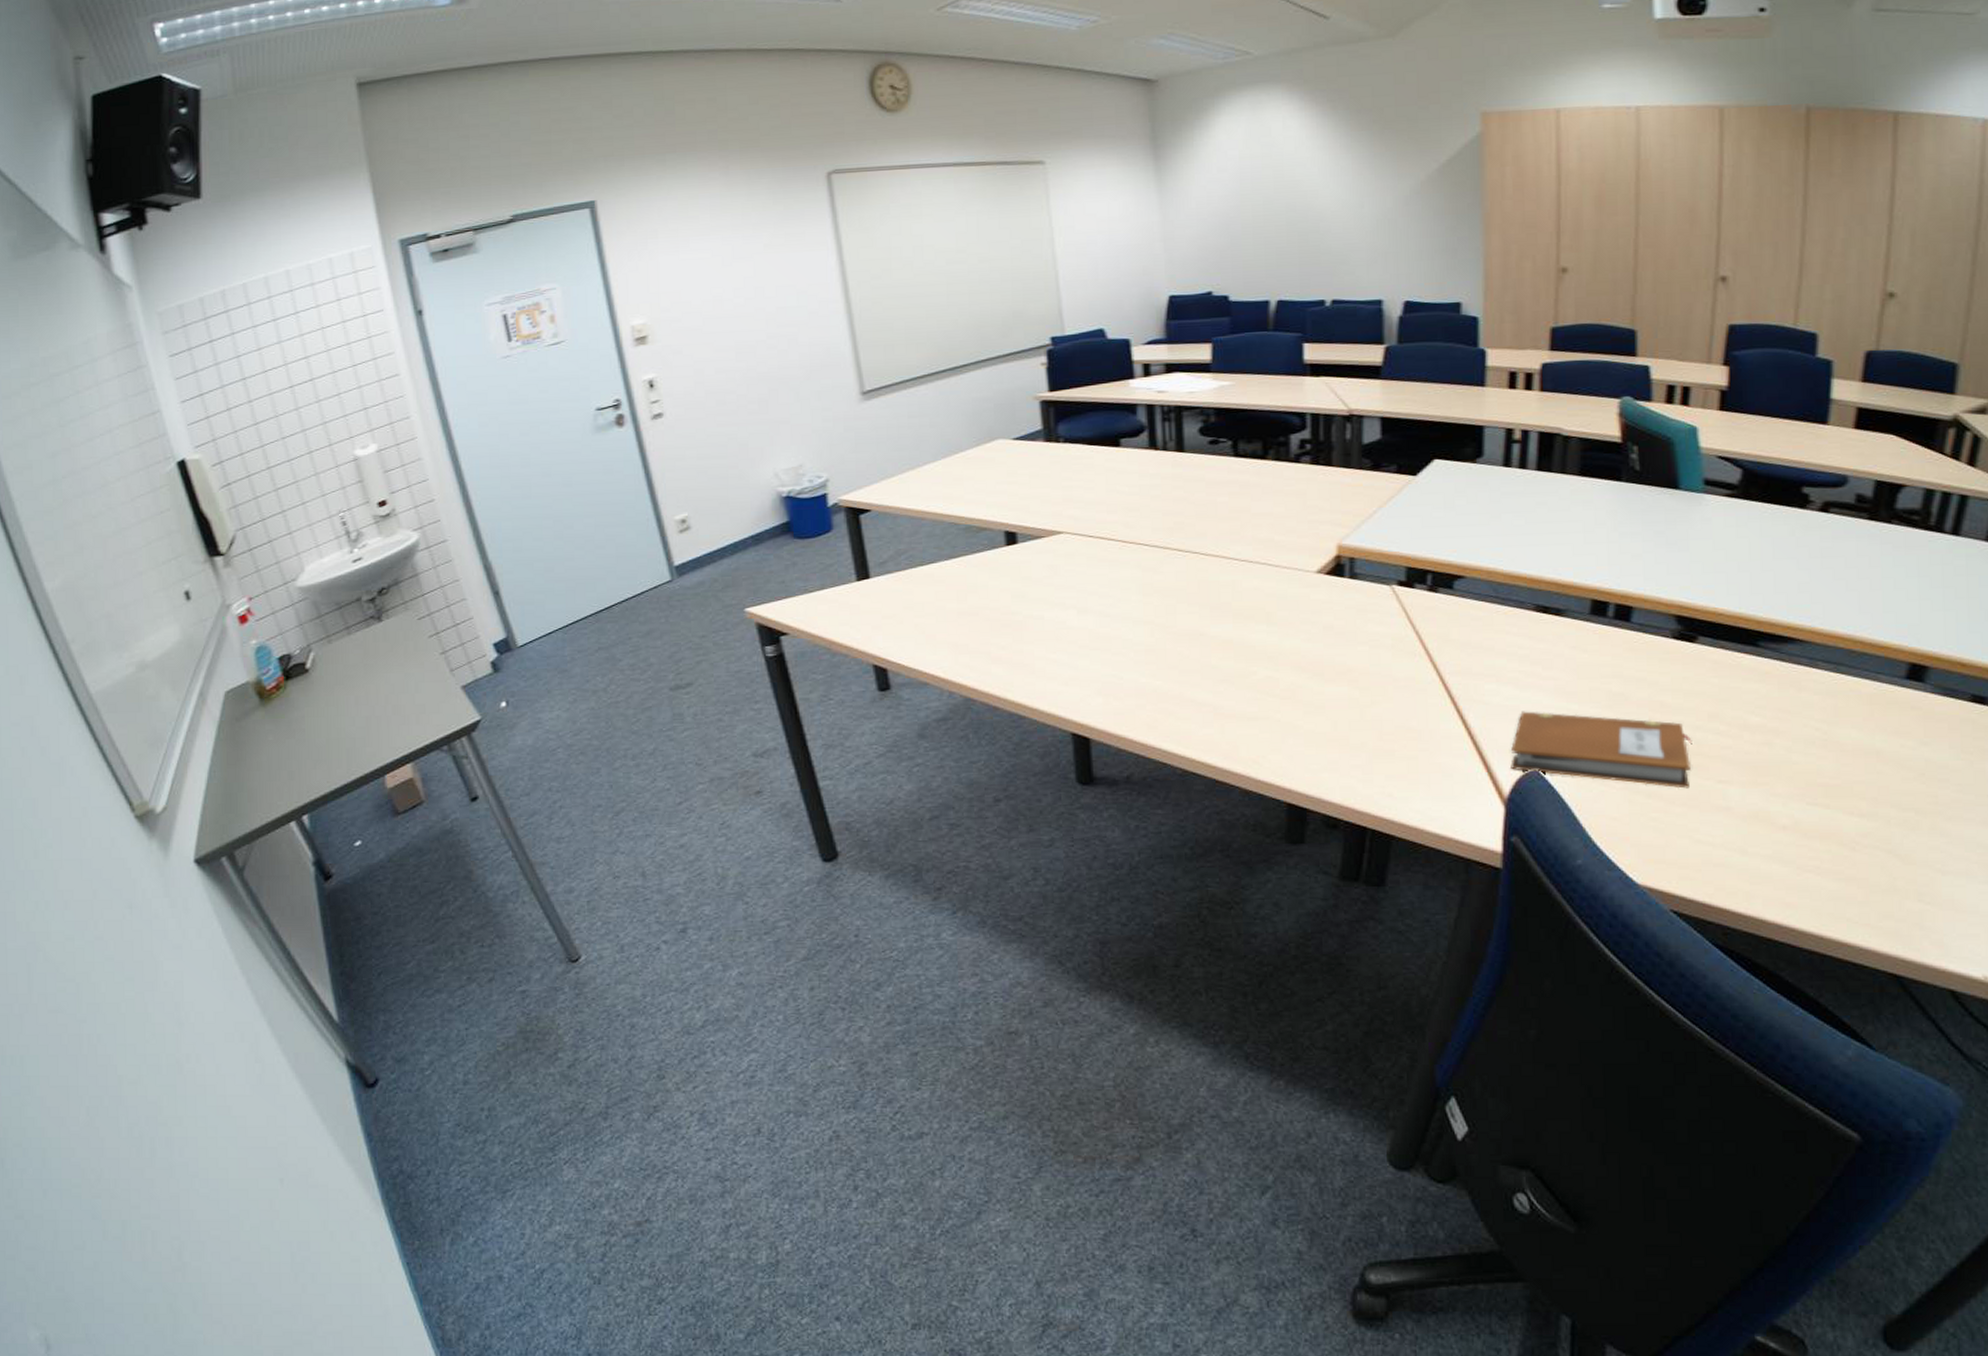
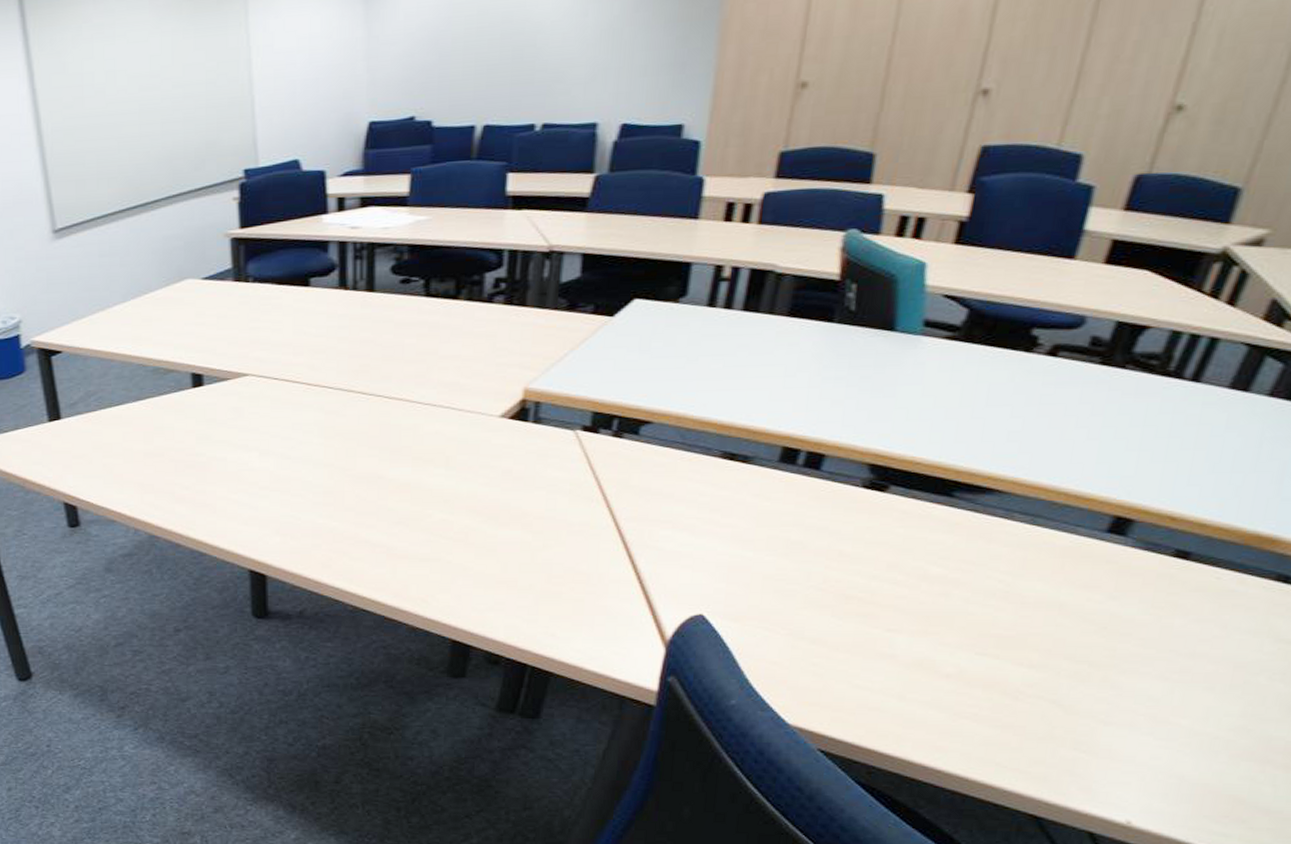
notebook: present [1510,711,1692,789] -> none [676,557,866,636]

